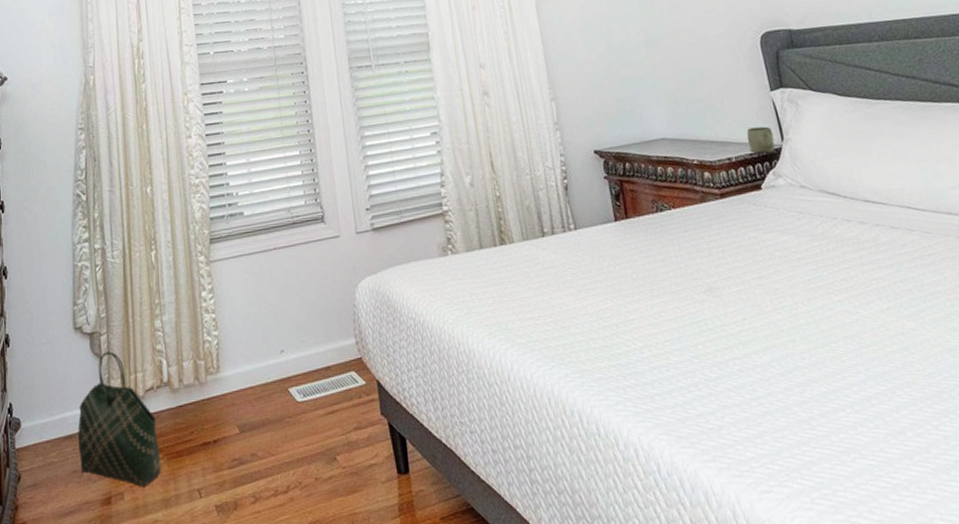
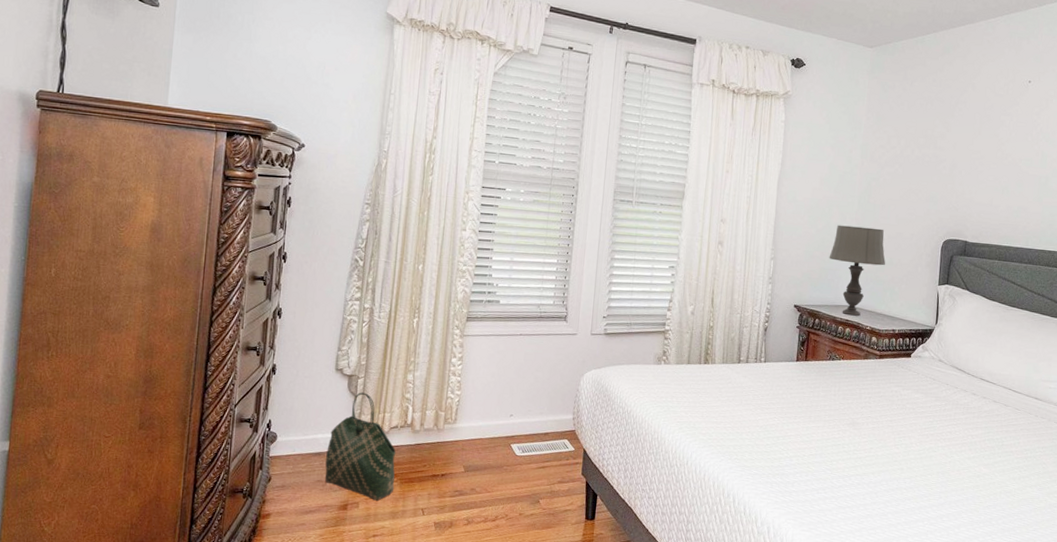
table lamp: none [621,36,696,151] -> present [829,225,886,316]
mug: present [746,126,776,154] -> none [910,310,931,332]

